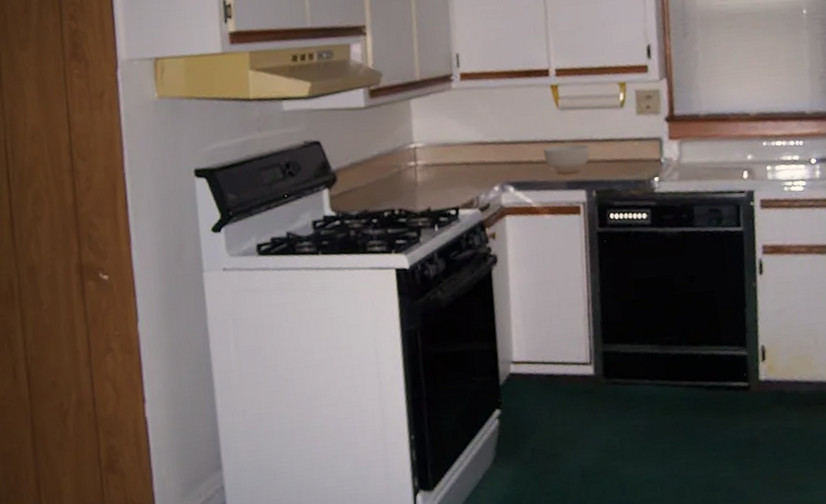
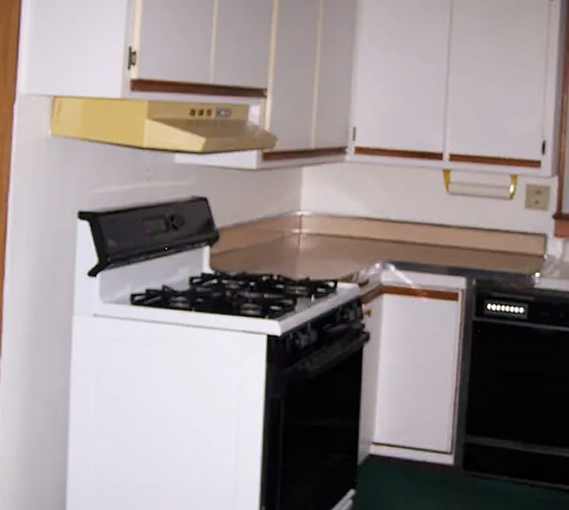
bowl: present [543,143,590,175] -> none [429,229,475,259]

